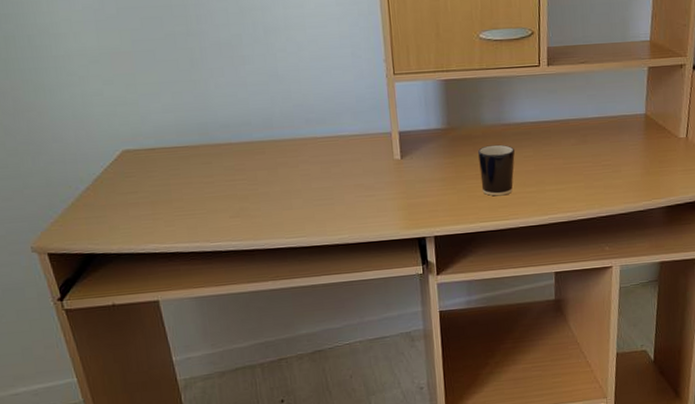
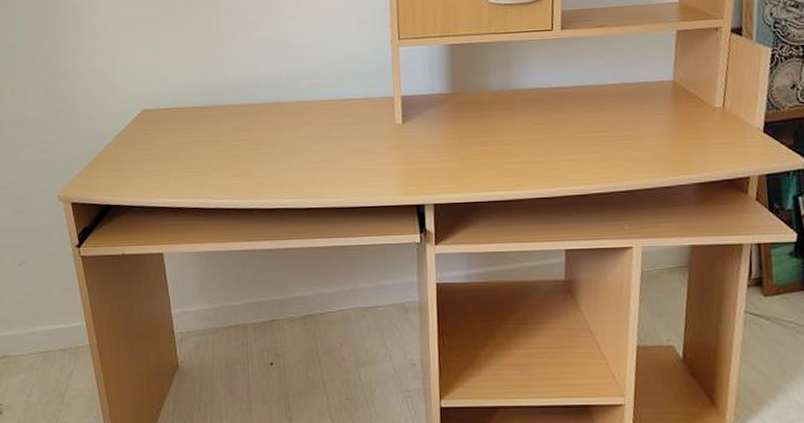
mug: present [478,144,515,196] -> none [483,111,523,165]

